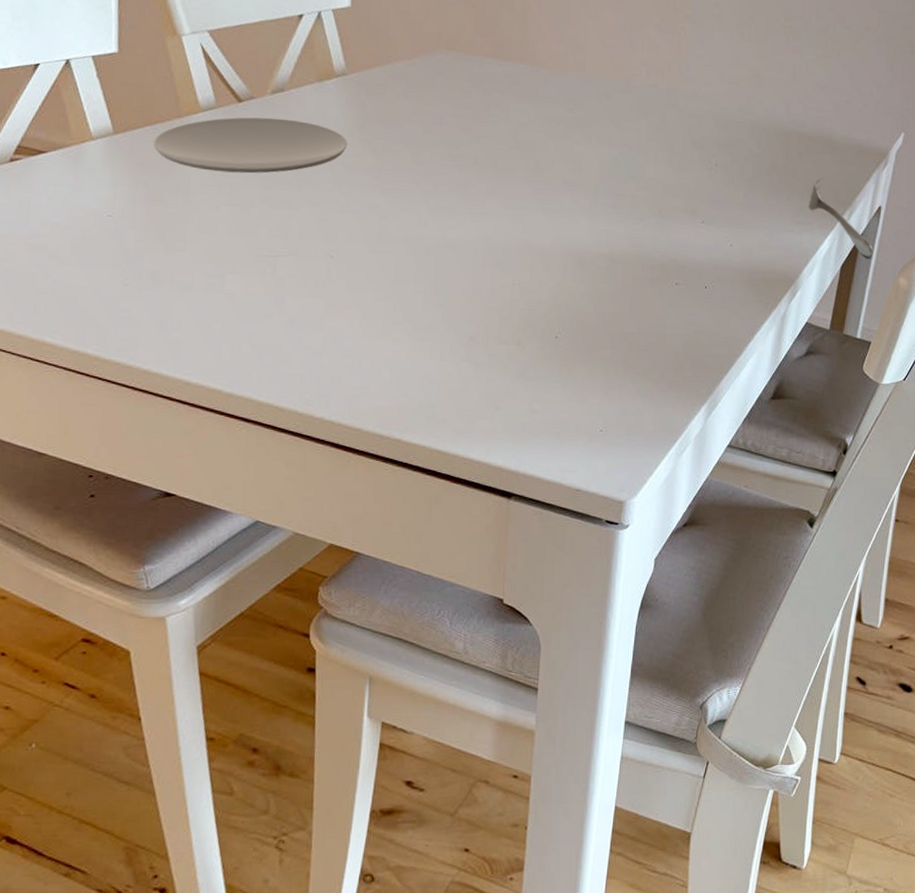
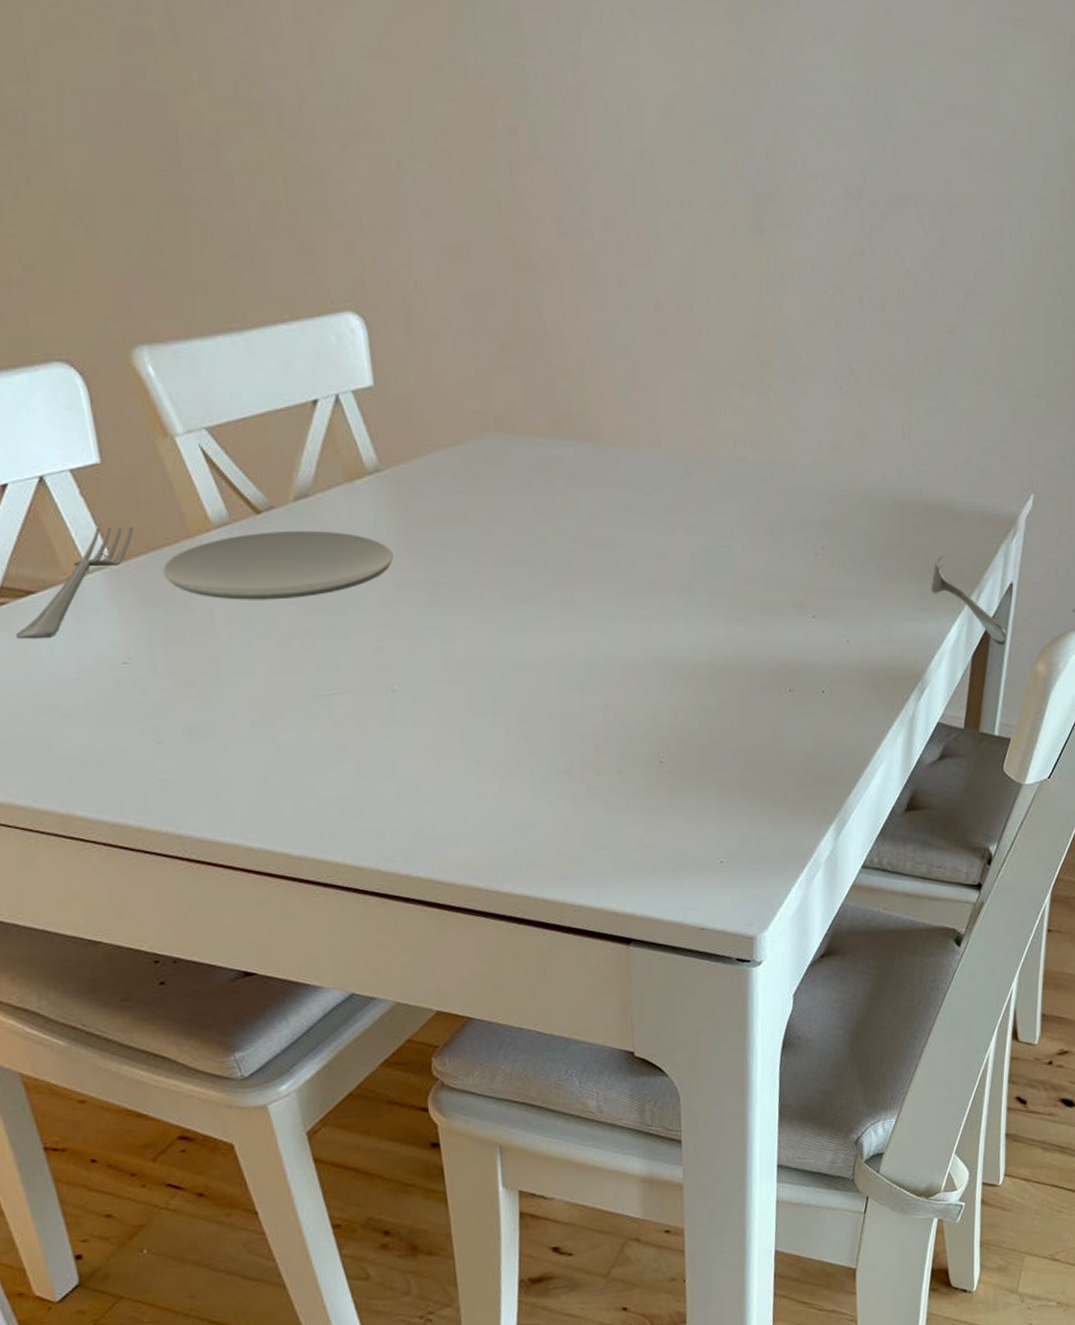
fork: none [22,104,135,191] -> present [15,527,134,640]

